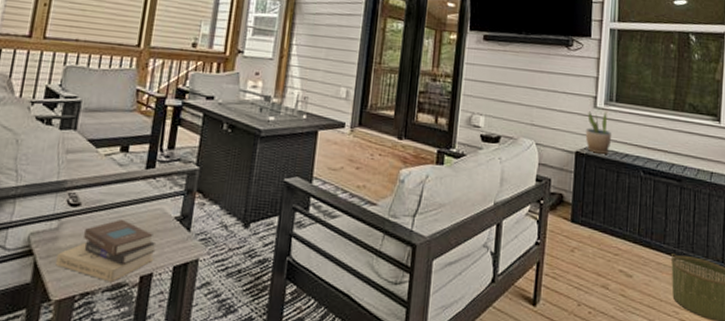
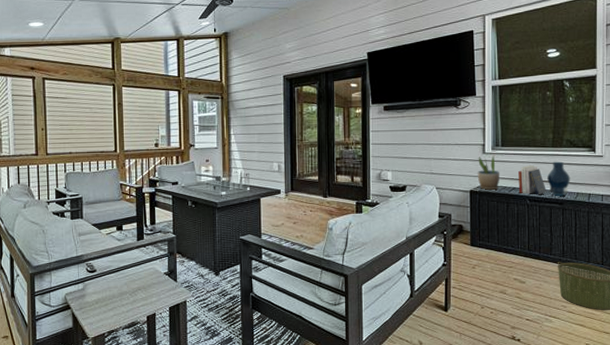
books: present [56,218,157,282] -> none [87,277,155,322]
books: none [631,128,665,167] -> present [518,164,547,195]
vase: none [665,128,692,172] -> present [547,161,571,197]

